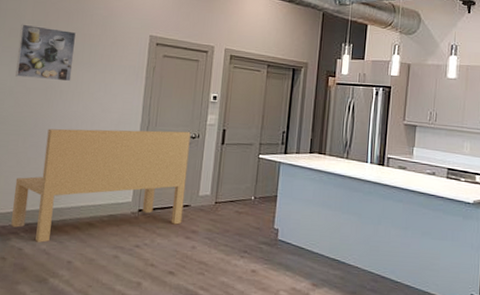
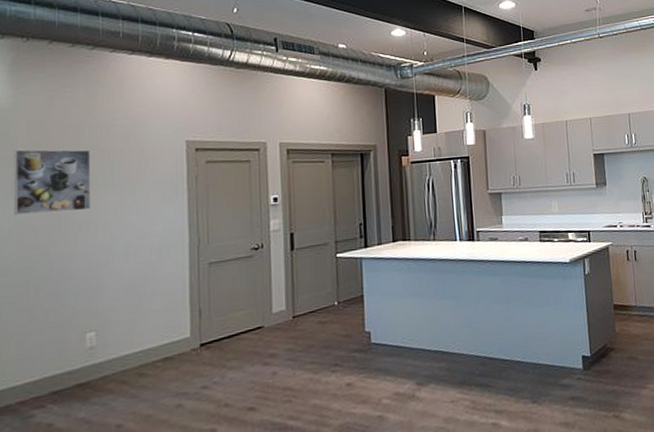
bench: present [11,128,191,243] -> none [31,243,256,411]

